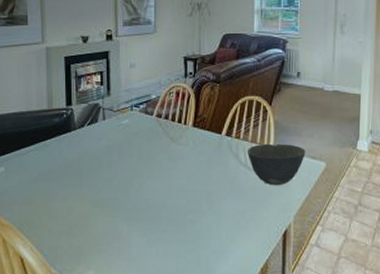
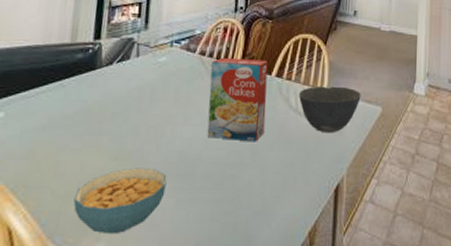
cereal bowl: none [66,212,138,265] -> present [73,167,167,235]
cereal box: none [167,119,219,193] -> present [207,57,268,142]

